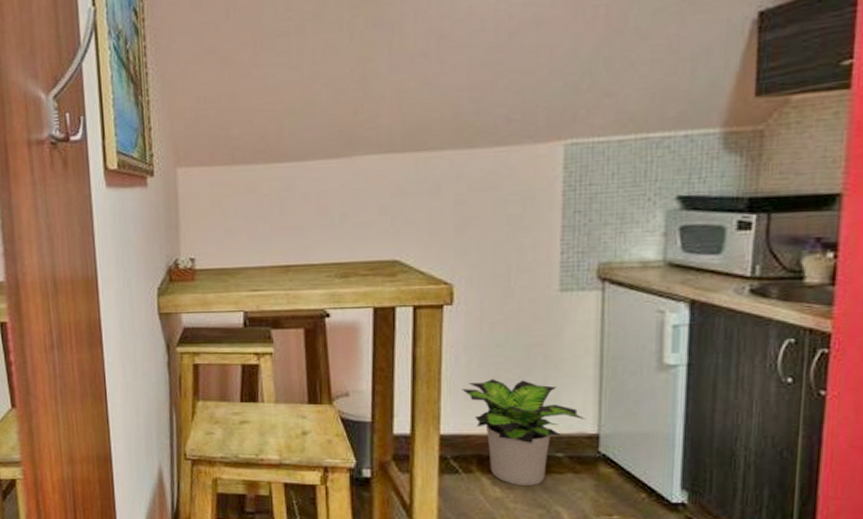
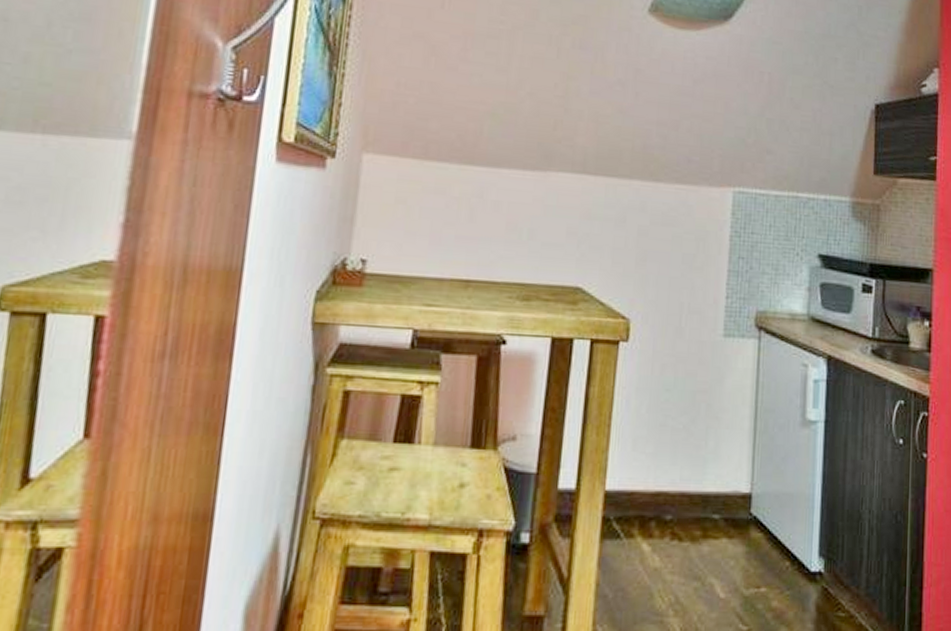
potted plant: present [462,379,586,487] -> none [630,427,741,555]

